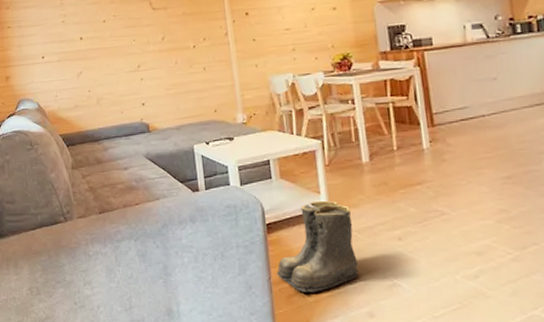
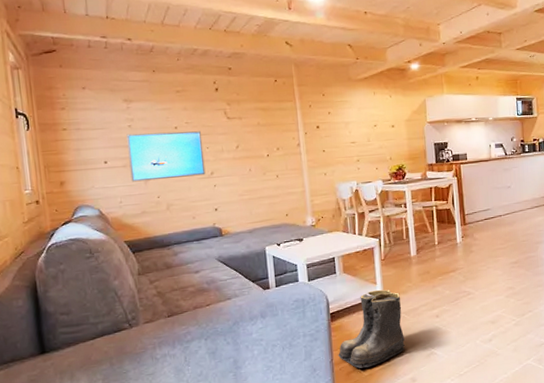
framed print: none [60,23,133,76] -> present [126,131,206,182]

